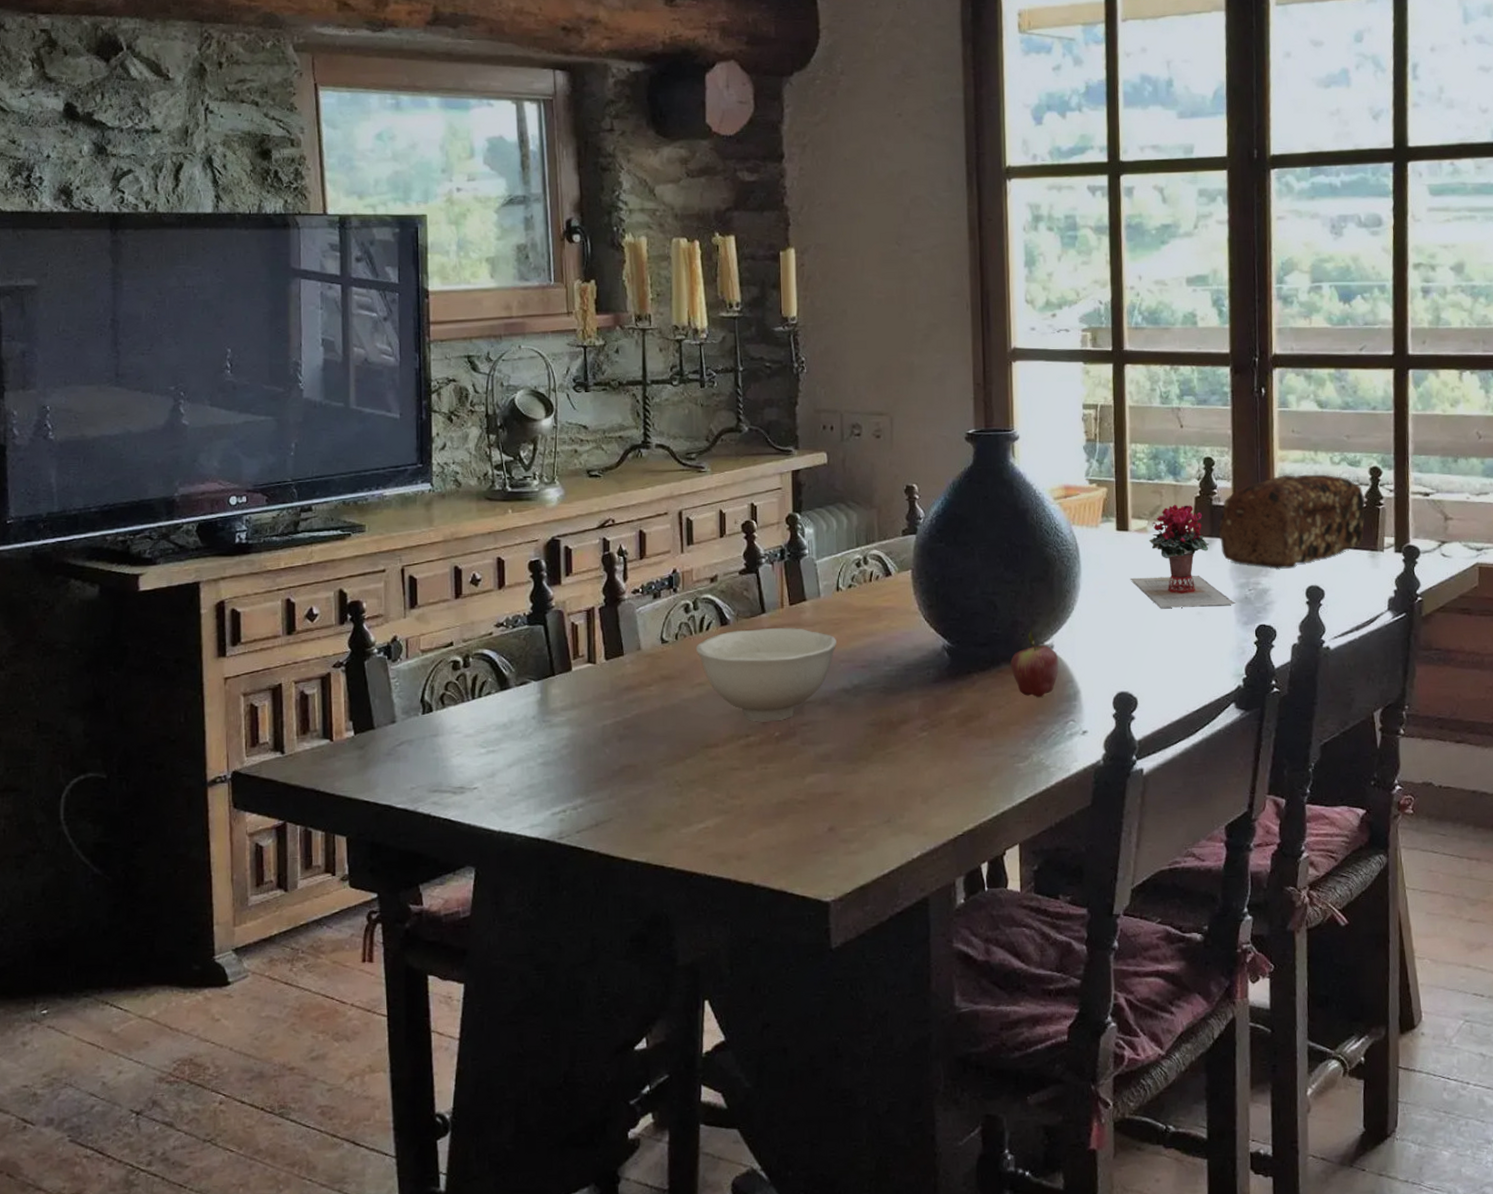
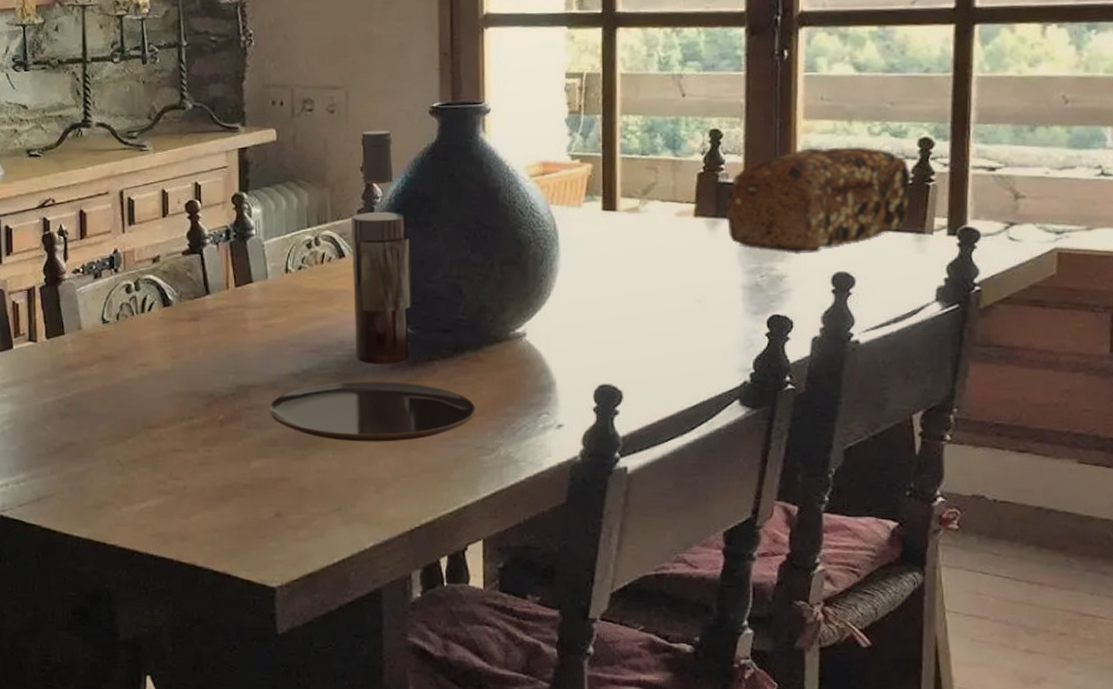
bowl: present [695,627,838,722] -> none [137,309,286,404]
plate: none [822,694,1011,754] -> present [269,381,476,442]
wine bottle: none [897,454,953,678] -> present [351,130,412,364]
fruit: present [1011,624,1059,697] -> none [477,310,532,387]
potted flower: present [1130,504,1236,608] -> none [617,181,744,295]

